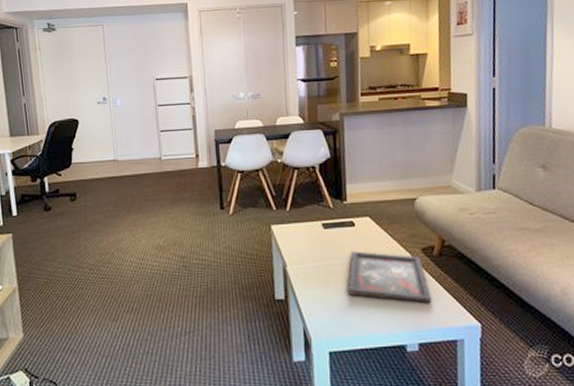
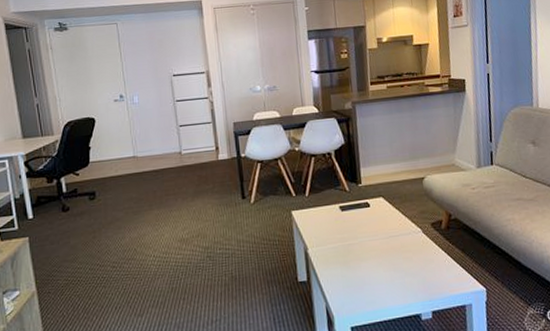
decorative tray: present [348,251,432,303] -> none [366,229,442,274]

